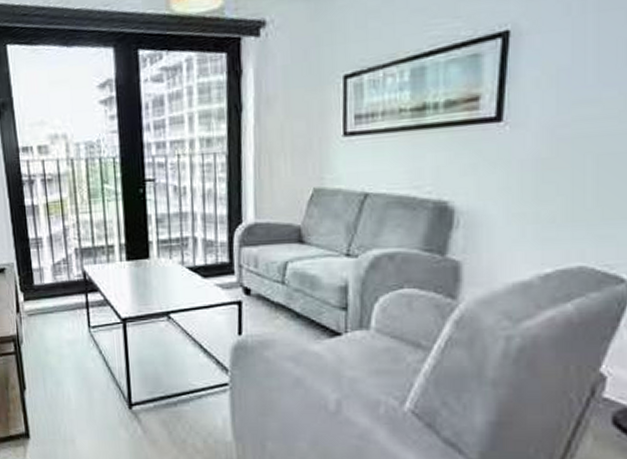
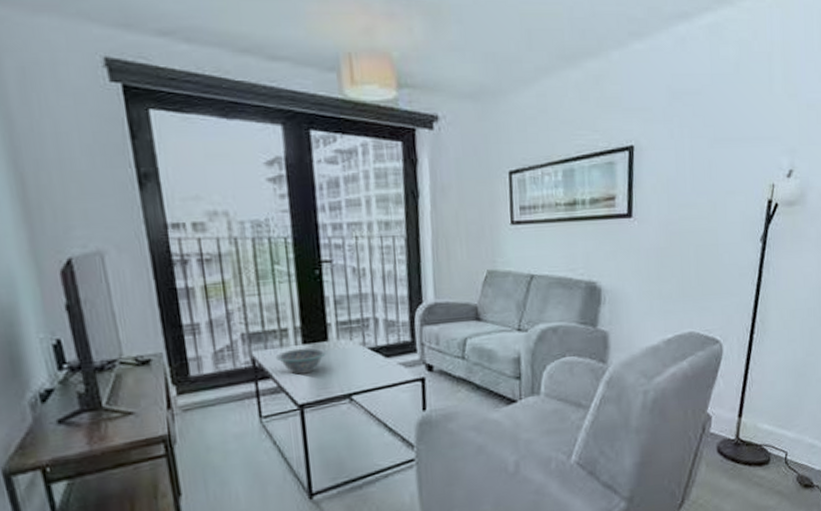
decorative bowl: none [103,264,148,290] -> present [275,347,327,375]

